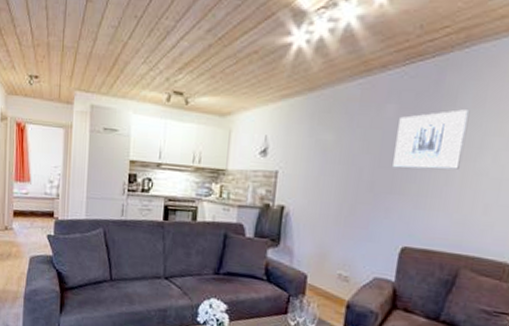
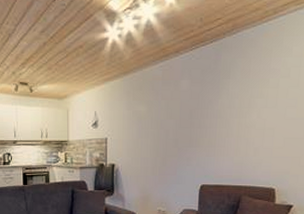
wall art: present [393,109,469,170] -> none [190,80,239,128]

